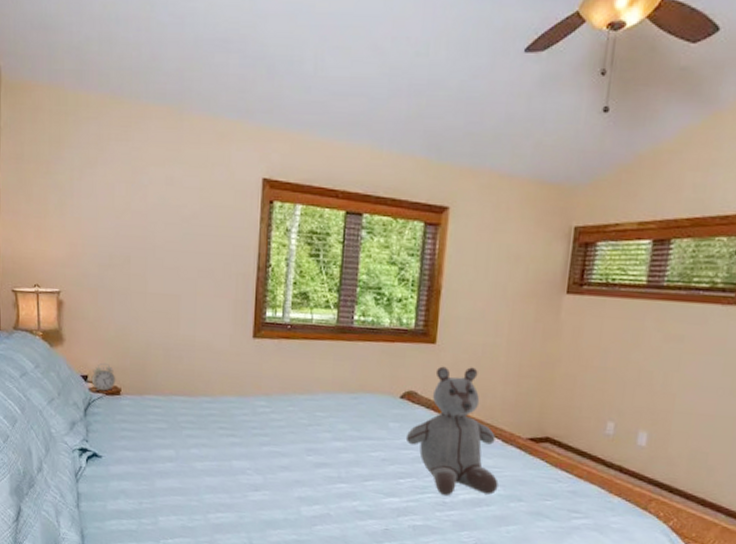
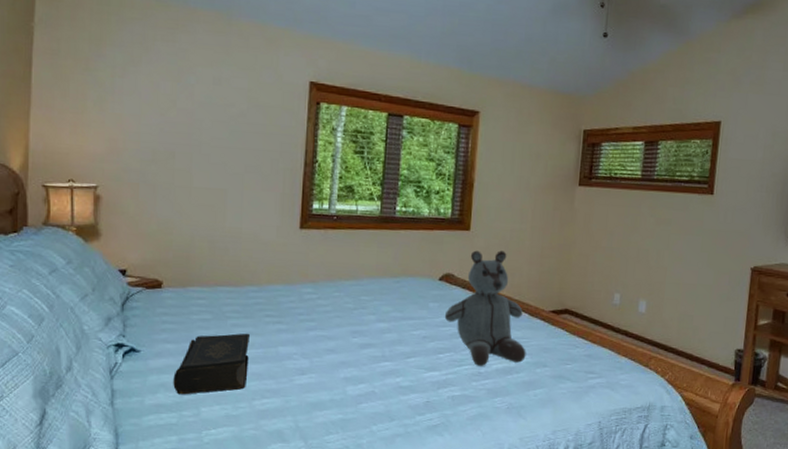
alarm clock: present [91,362,116,392] -> none [130,256,158,286]
book: none [132,444,204,503] -> present [173,333,250,395]

